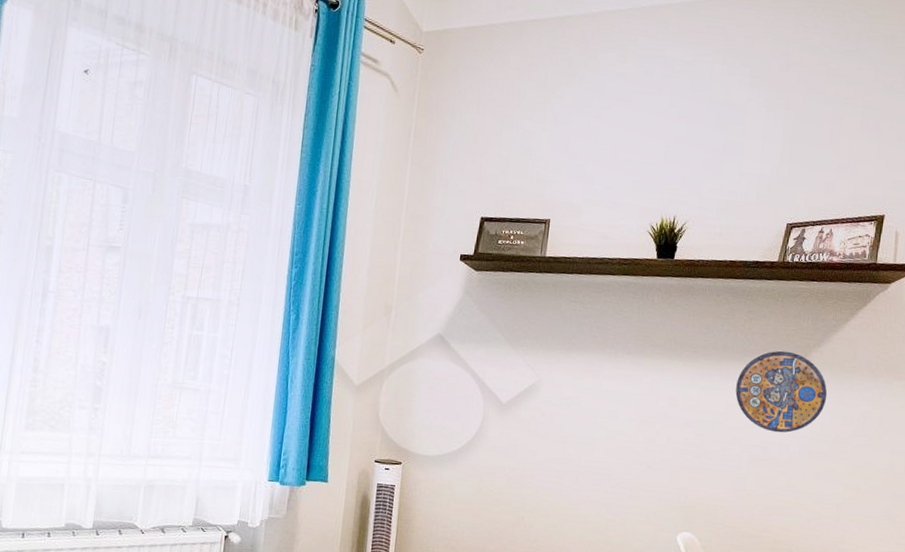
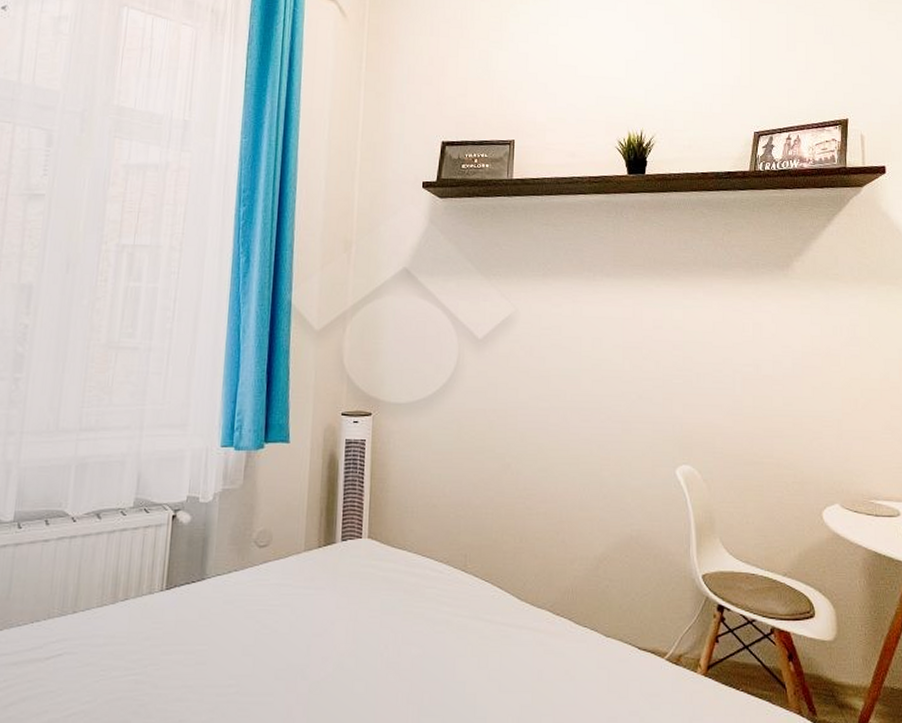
manhole cover: present [735,350,828,433] -> none [721,262,814,349]

